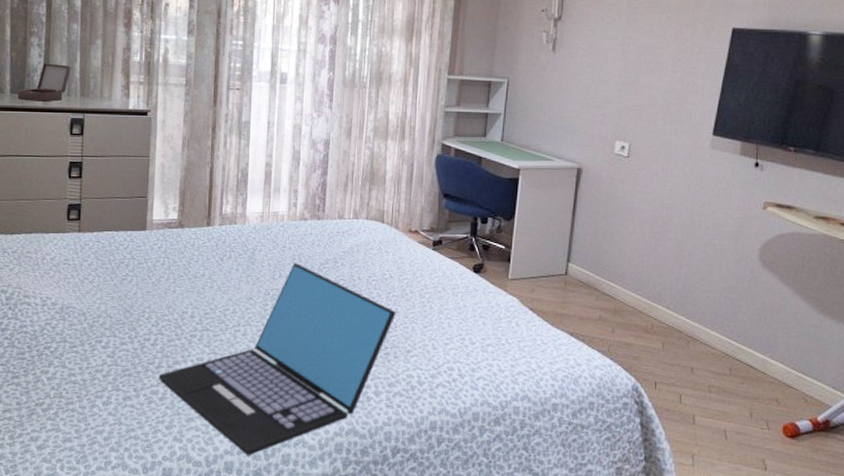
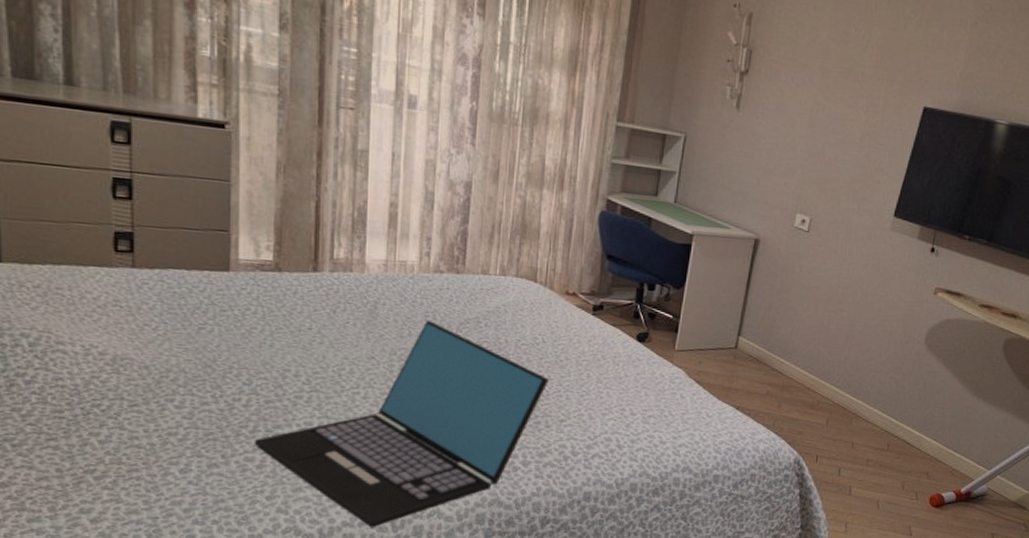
jewelry box: present [17,63,71,103] -> none [24,41,106,96]

